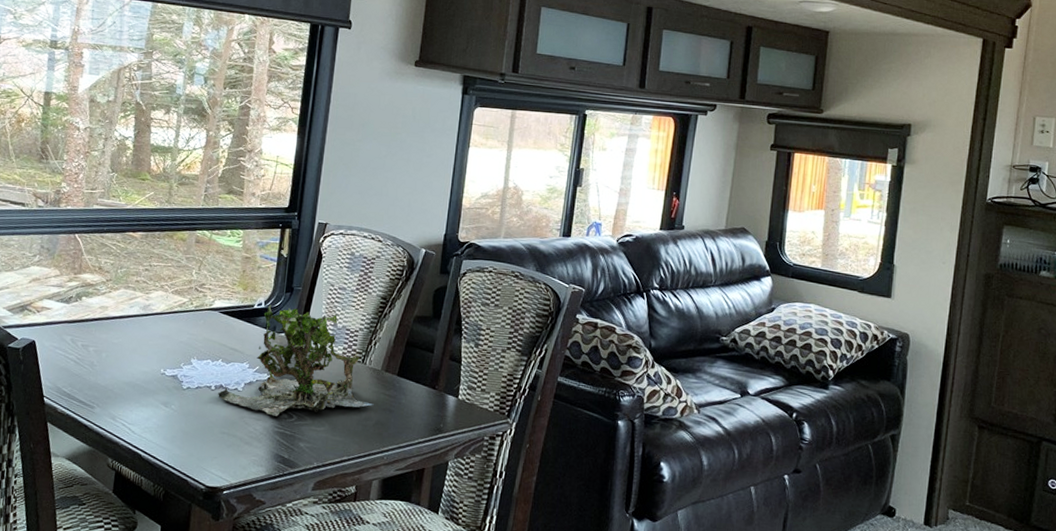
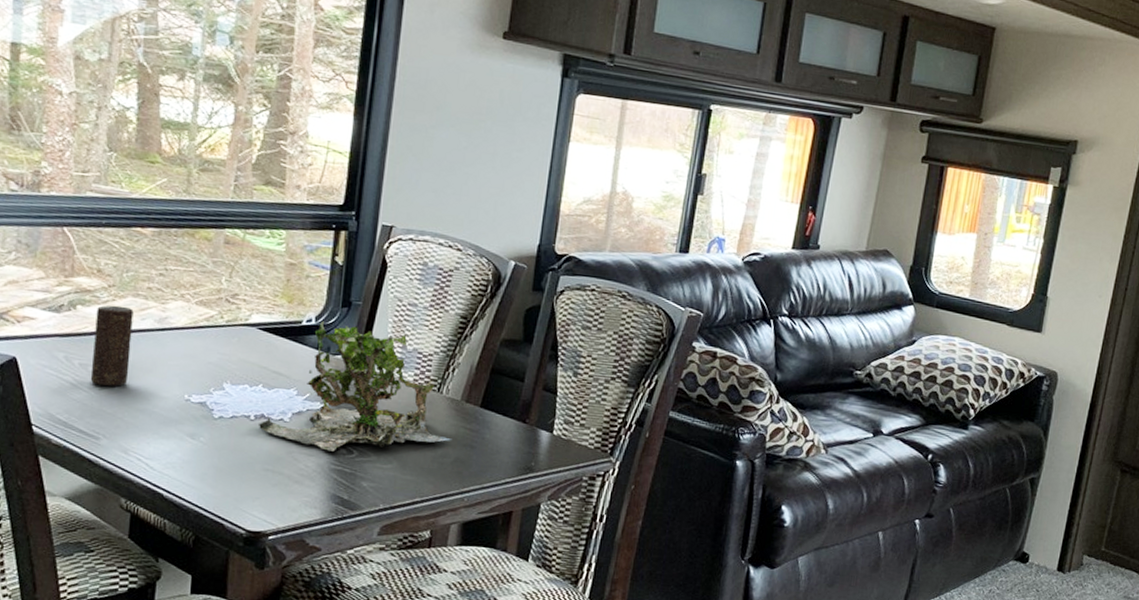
candle: none [89,296,125,363] -> present [90,305,134,387]

